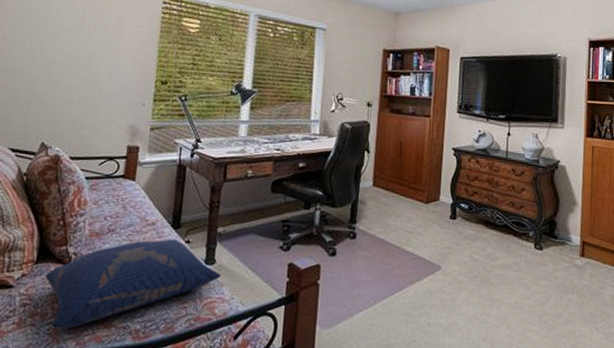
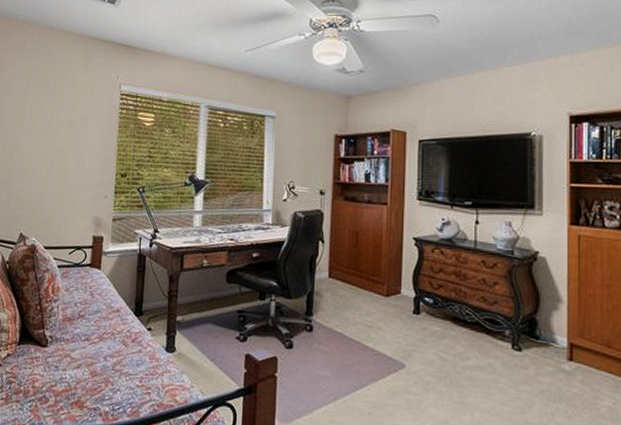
cushion: present [45,239,221,329] -> none [27,326,181,407]

